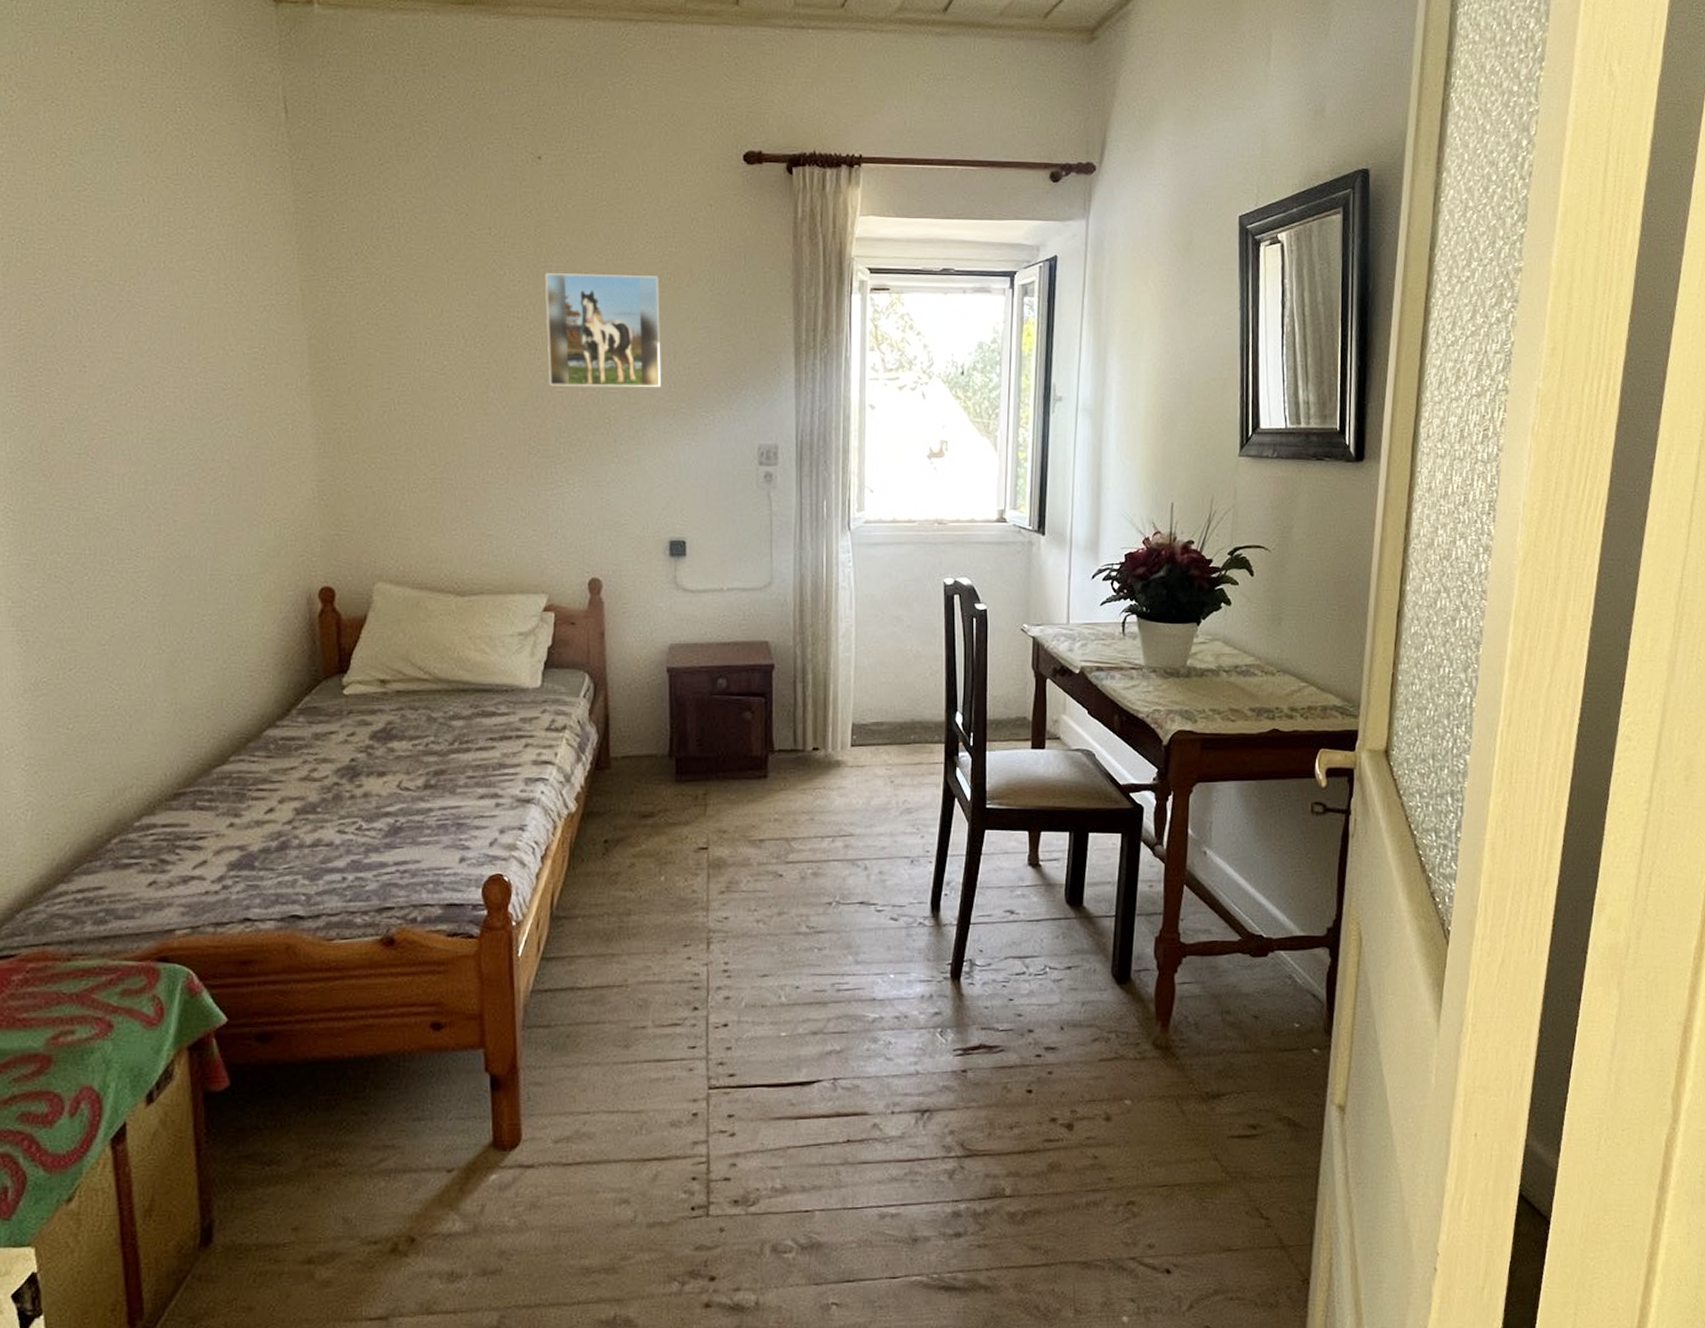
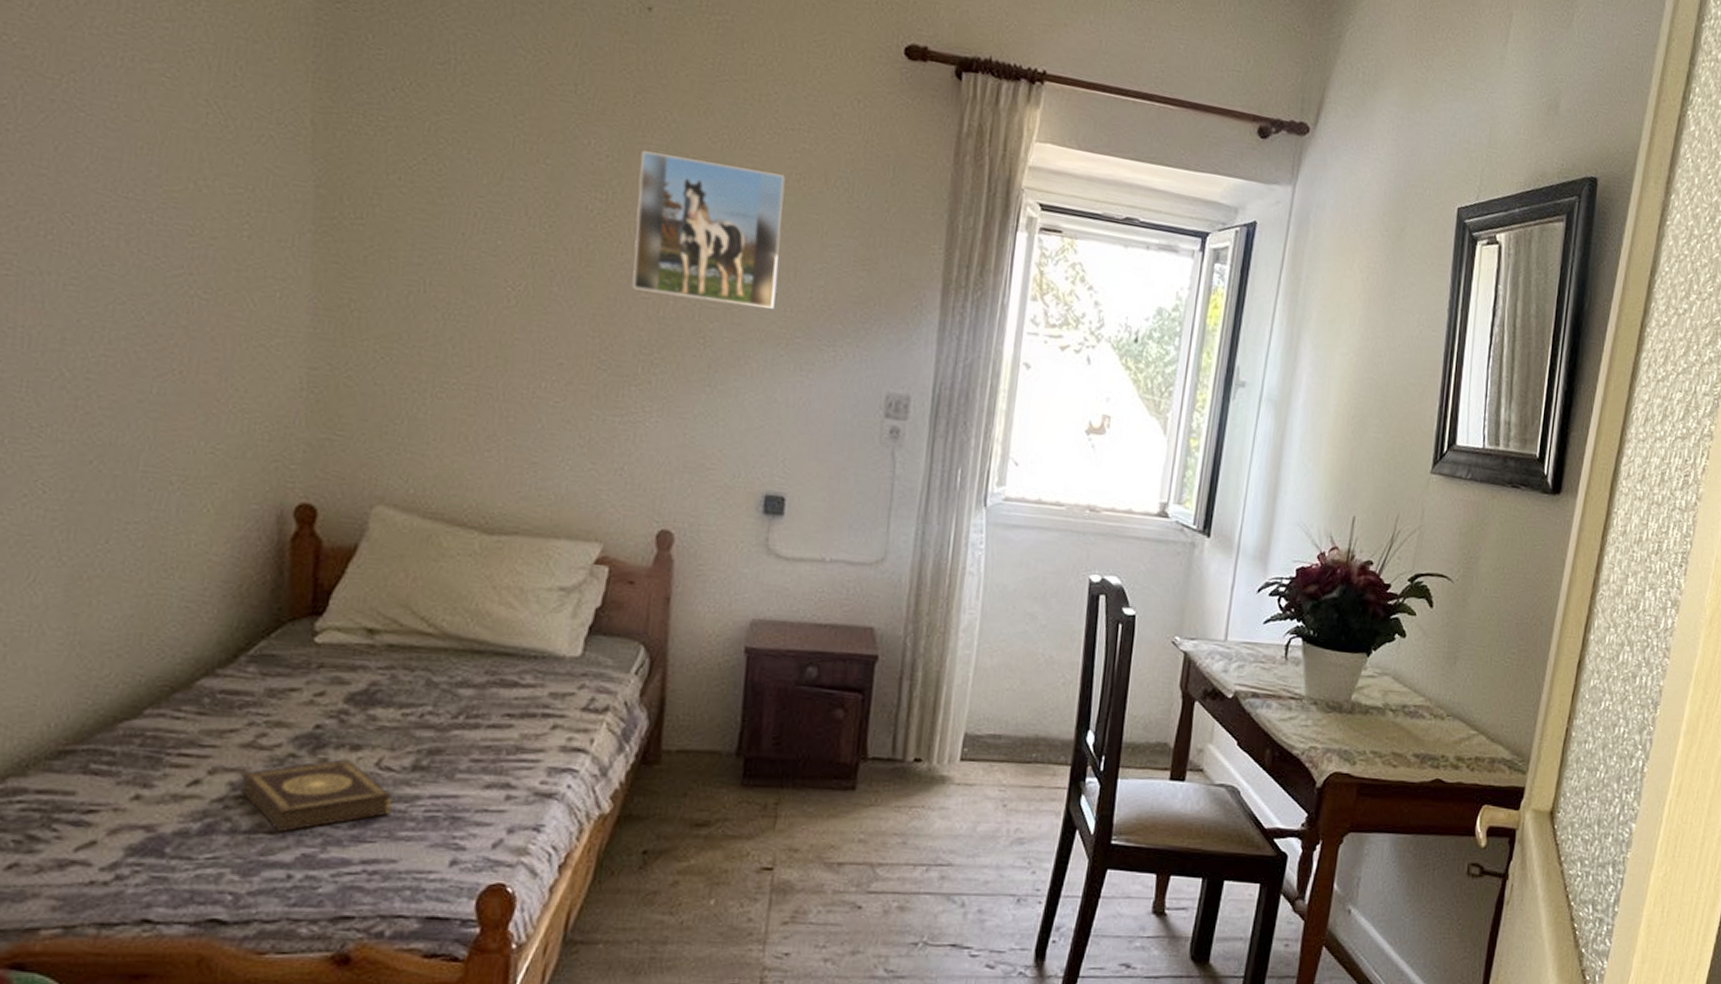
book: none [301,784,411,845] -> present [240,759,392,833]

